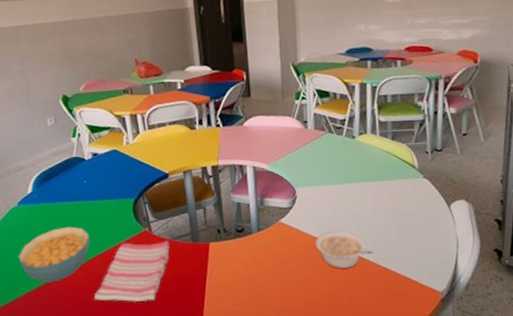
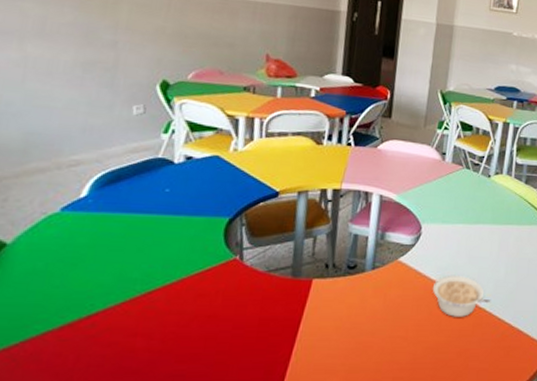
cereal bowl: present [18,226,91,283] -> none [41,245,158,320]
dish towel: present [94,241,170,303] -> none [144,272,263,351]

